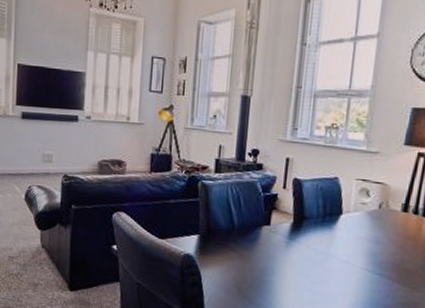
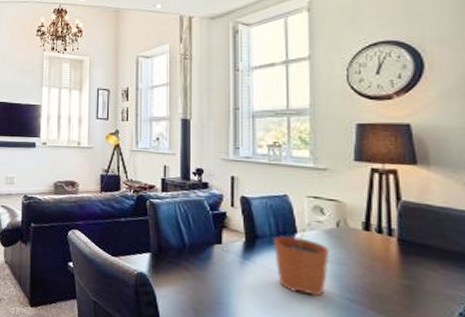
plant pot: none [318,205,370,273] -> present [272,223,330,297]

